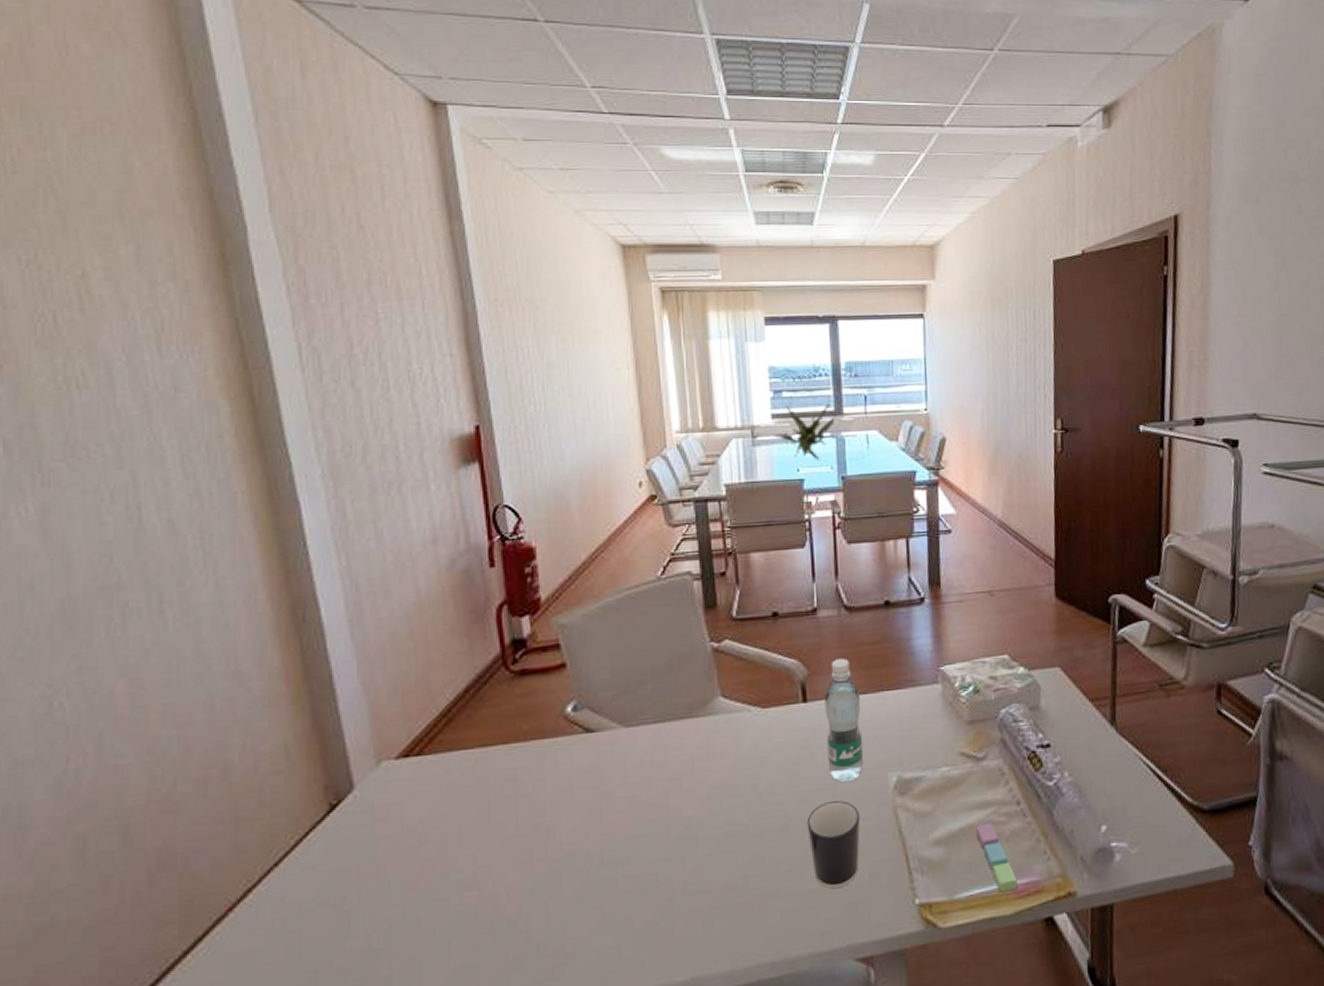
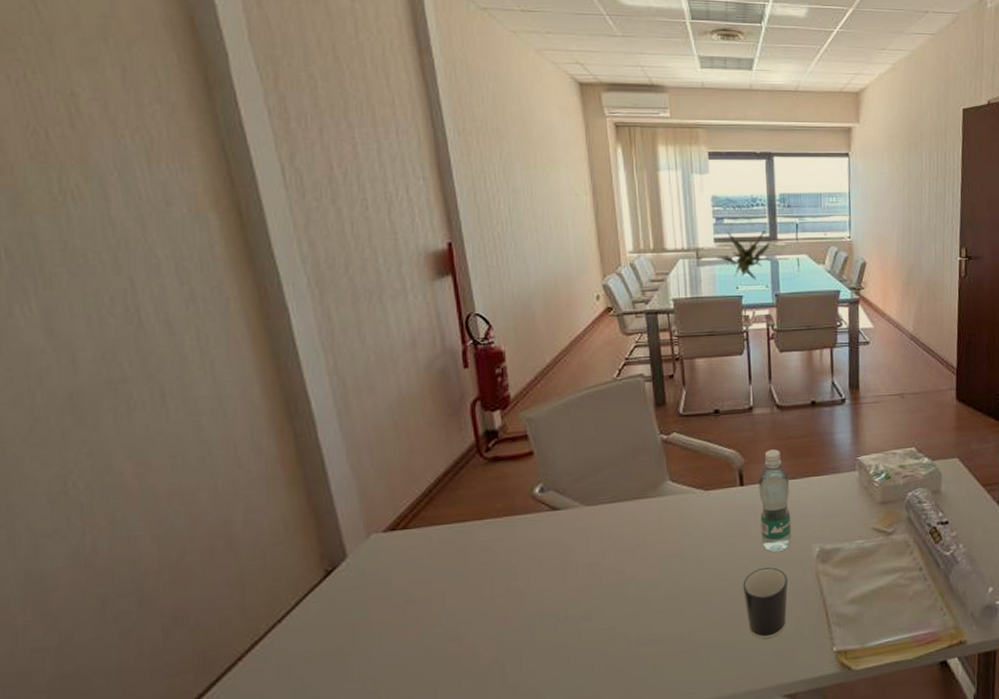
sticky notes: present [976,823,1018,892] -> none [885,586,918,641]

